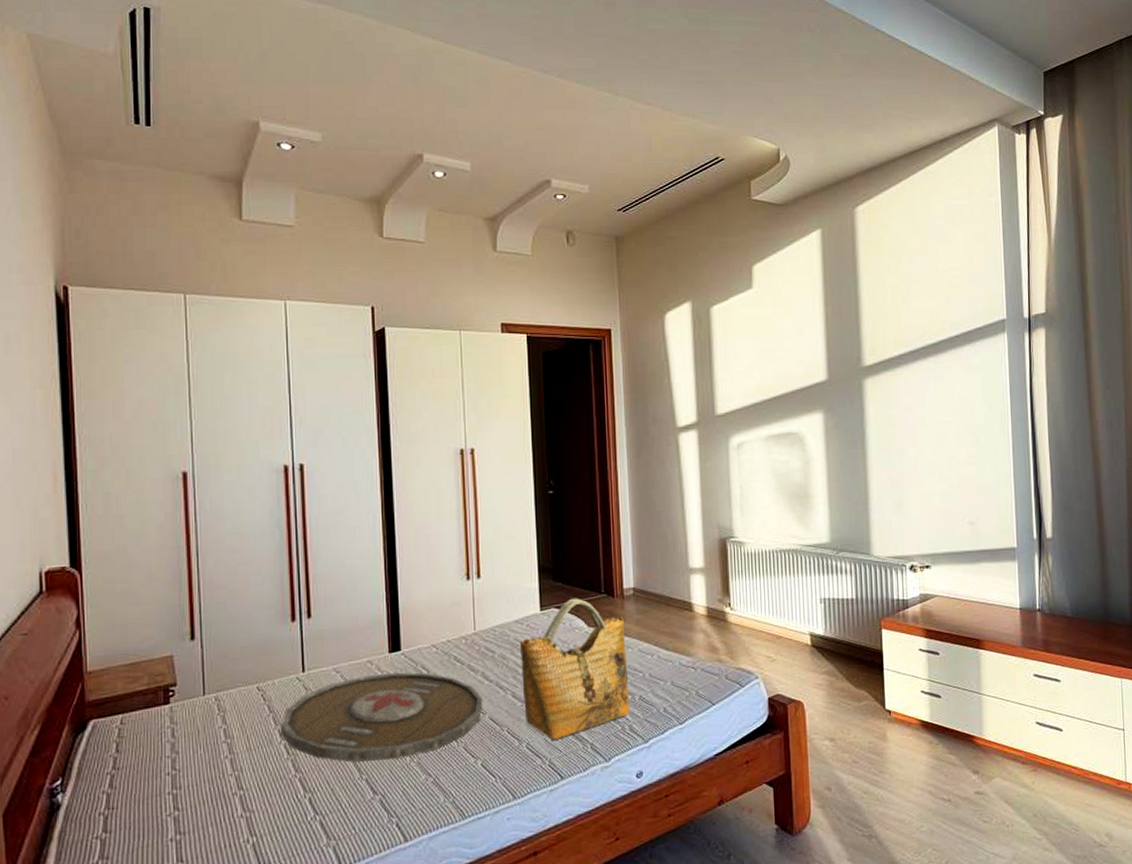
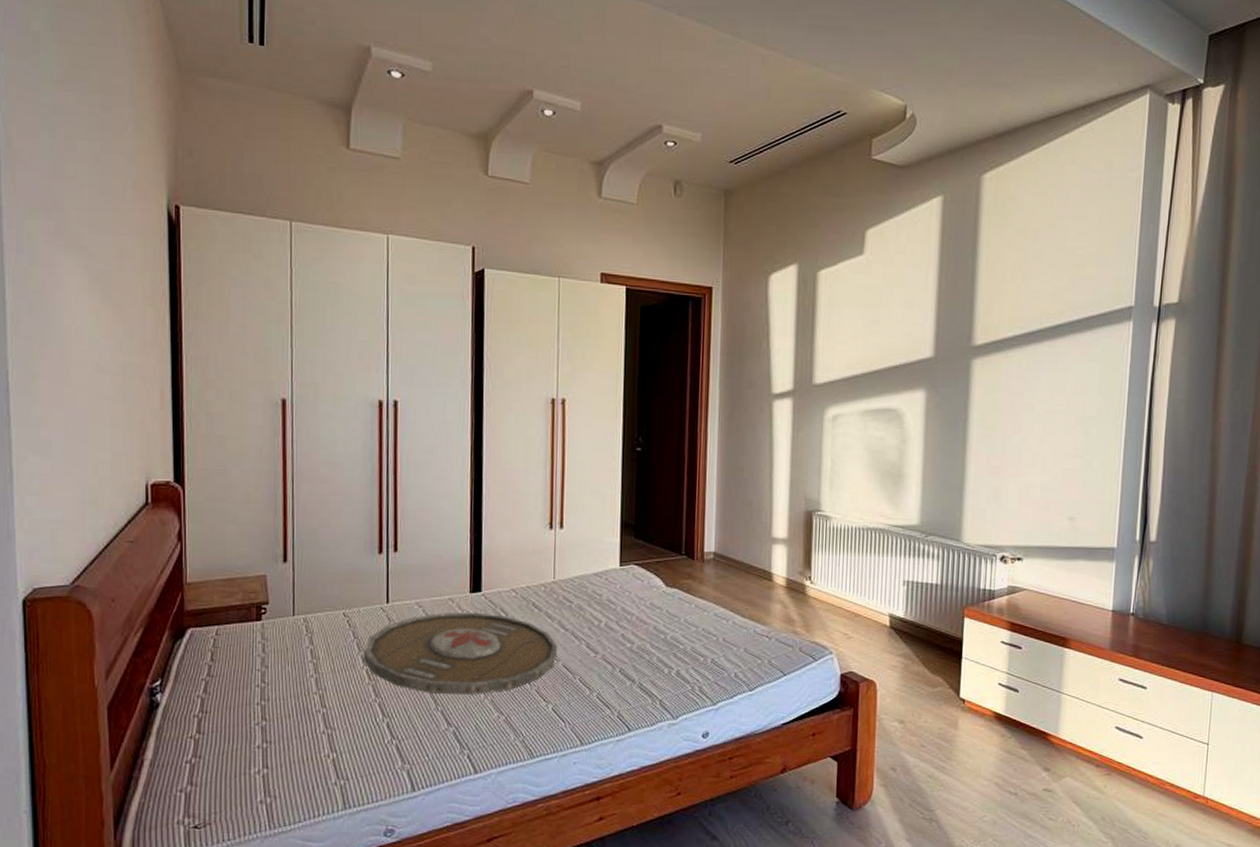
grocery bag: present [519,598,630,740] -> none [597,557,702,693]

